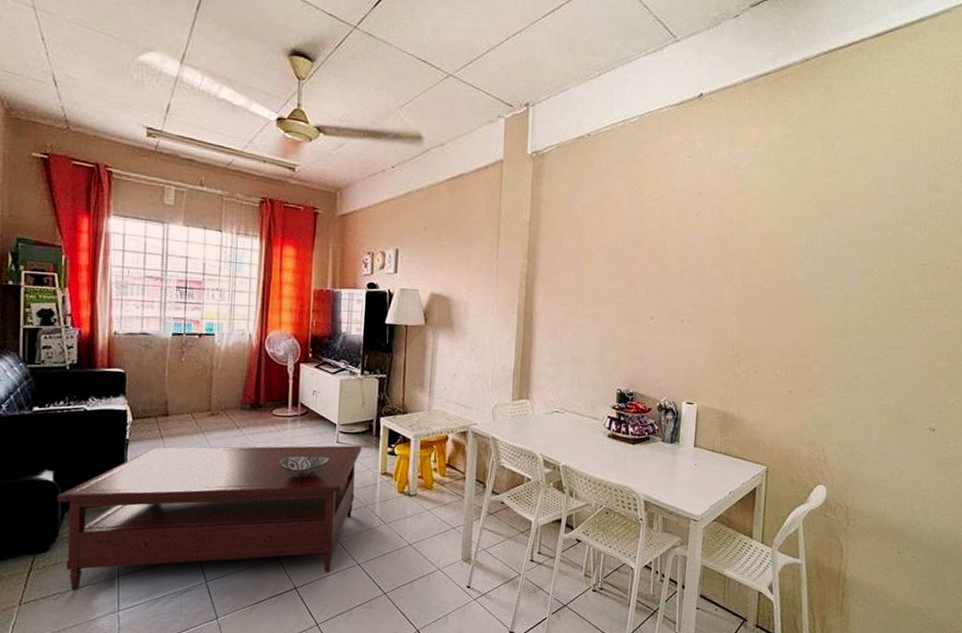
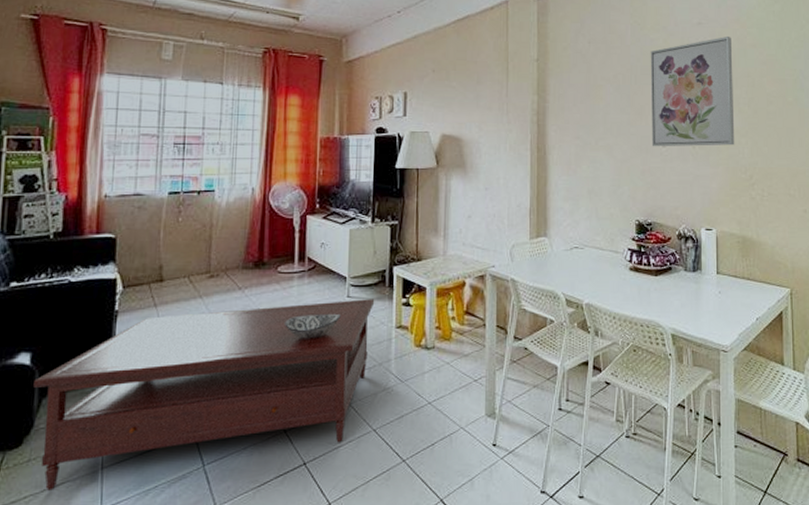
wall art: none [639,208,732,322] -> present [650,37,735,147]

